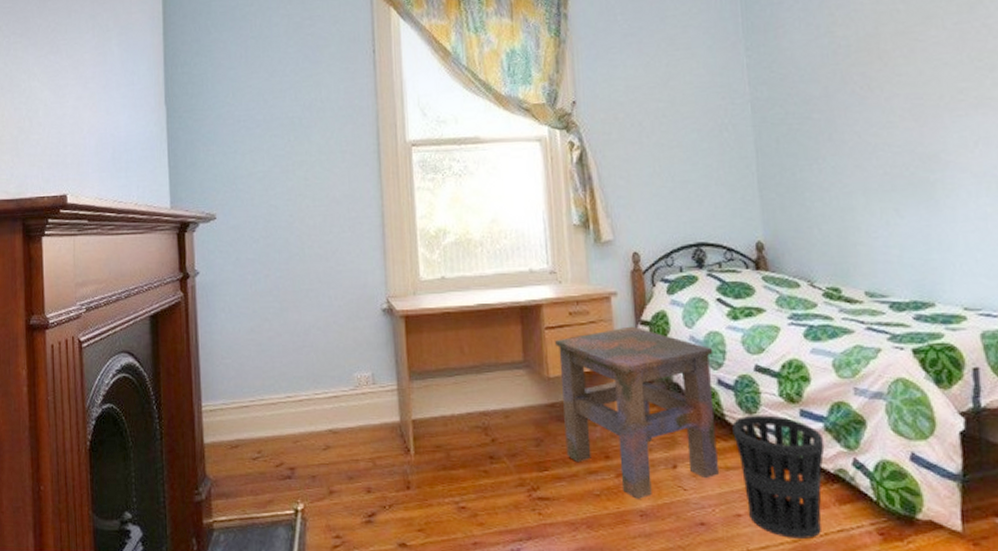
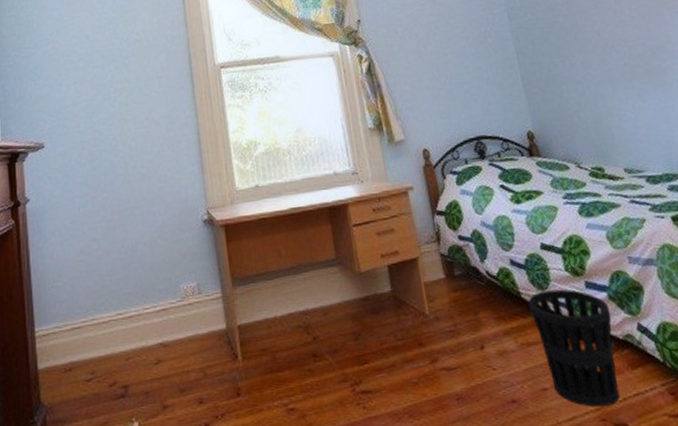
side table: present [555,326,719,499] -> none [363,217,522,383]

